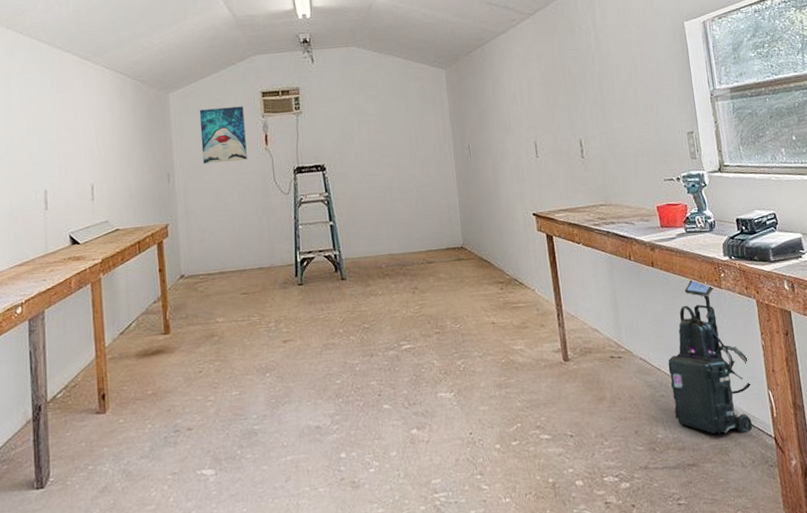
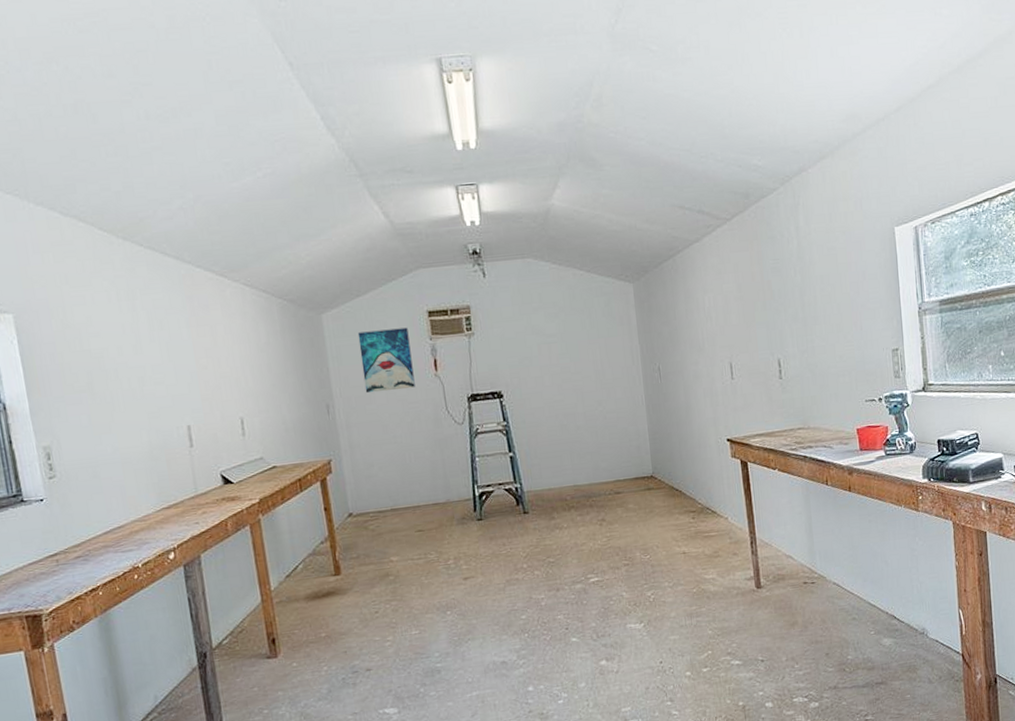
vacuum cleaner: present [668,278,753,434] -> none [861,502,944,653]

